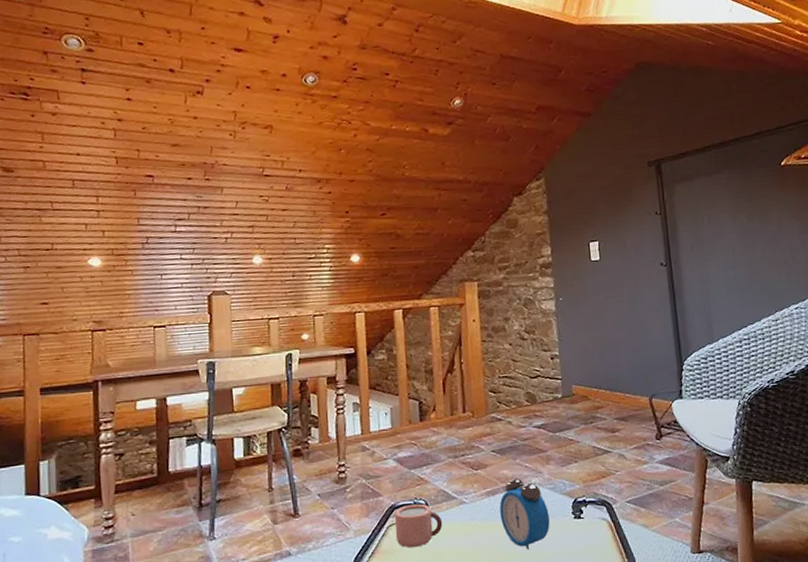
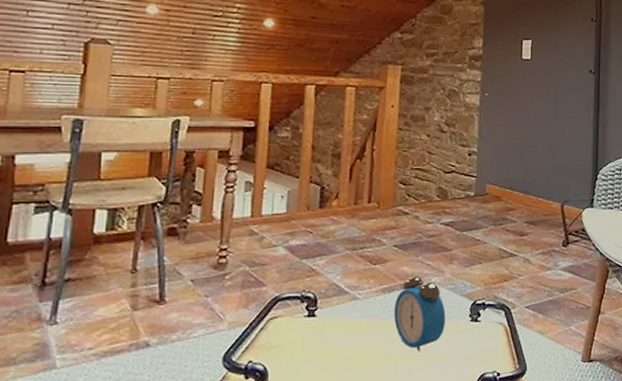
mug: present [395,504,443,548] -> none [275,297,331,344]

